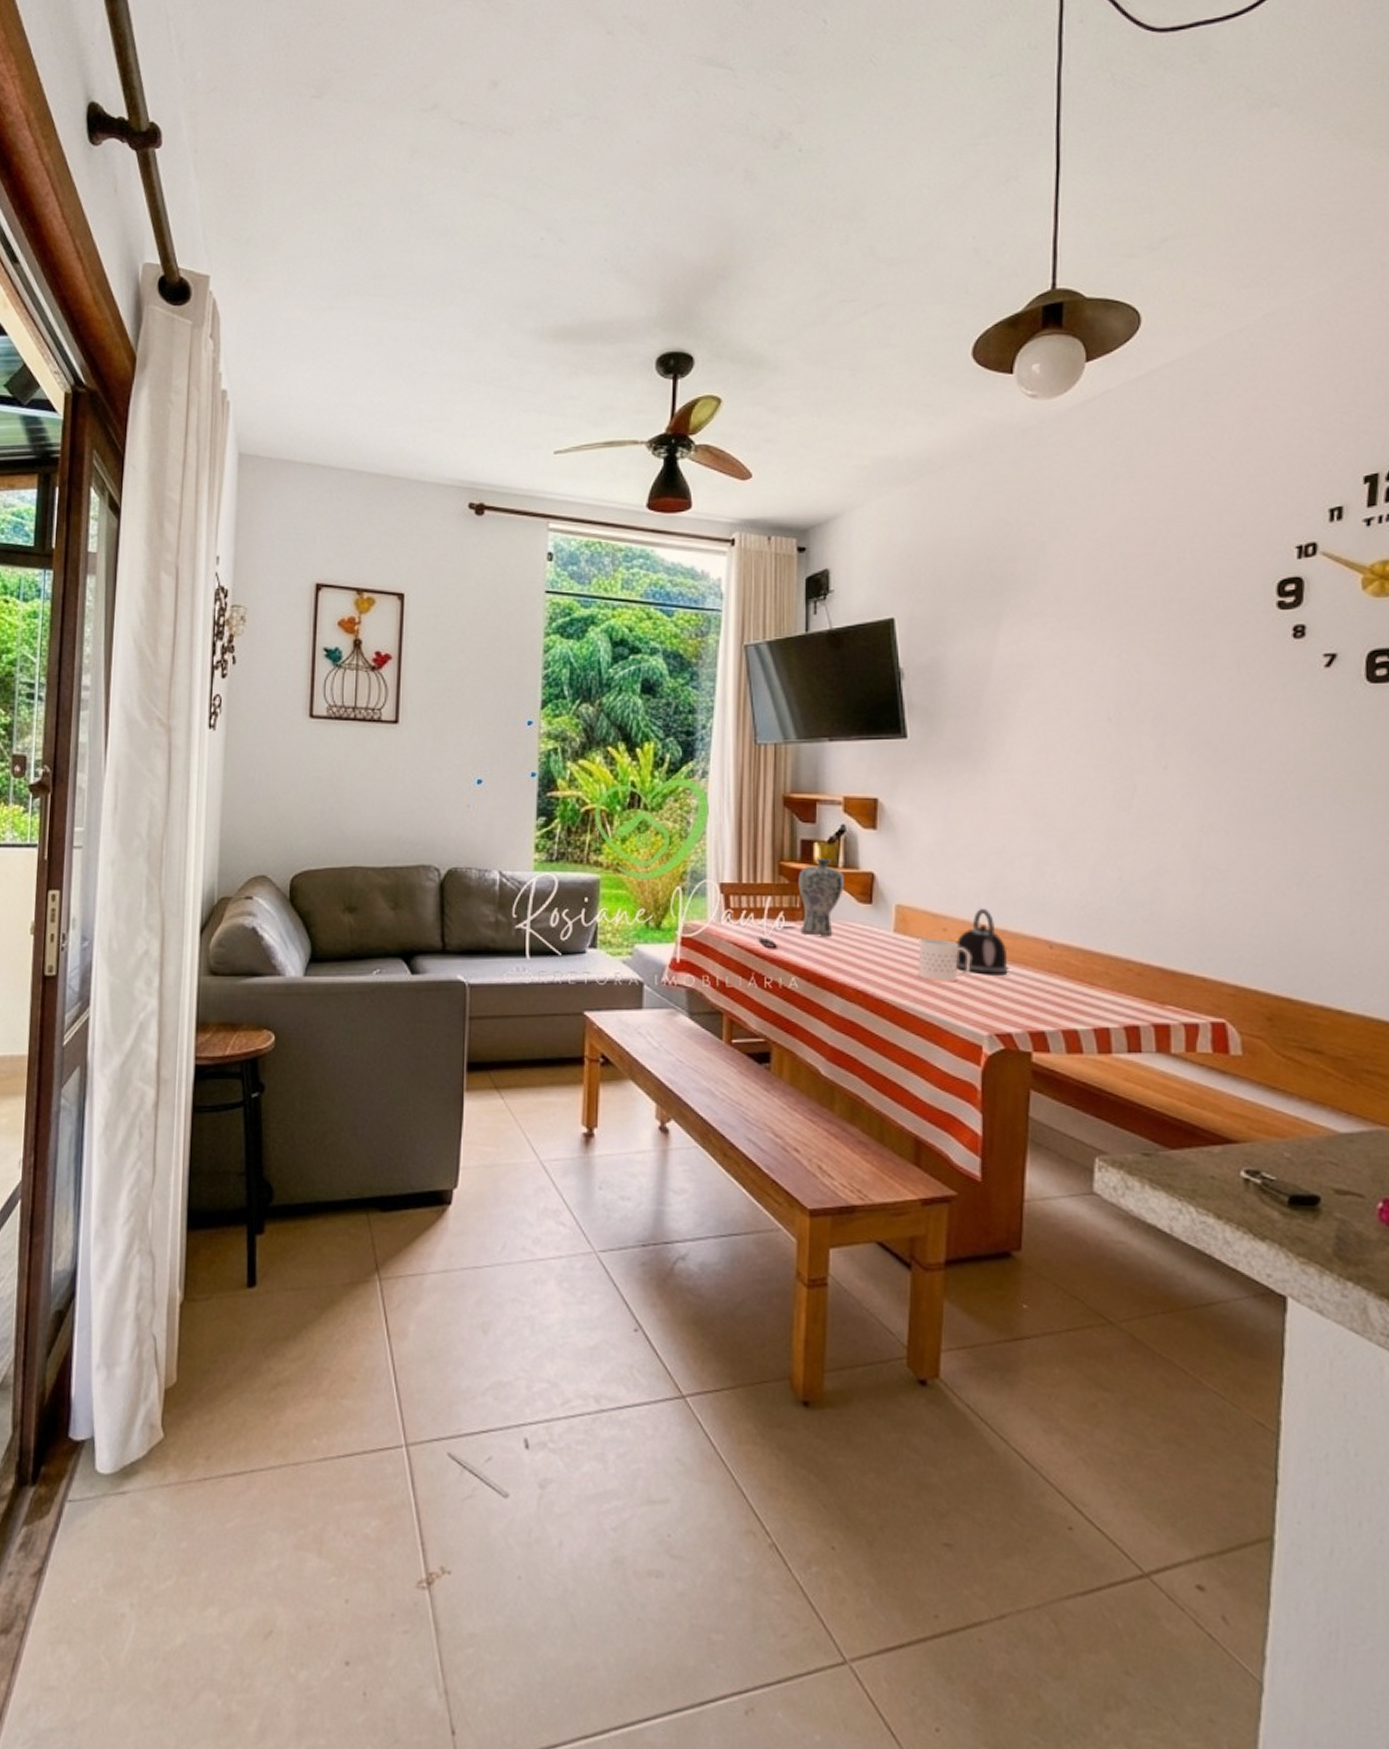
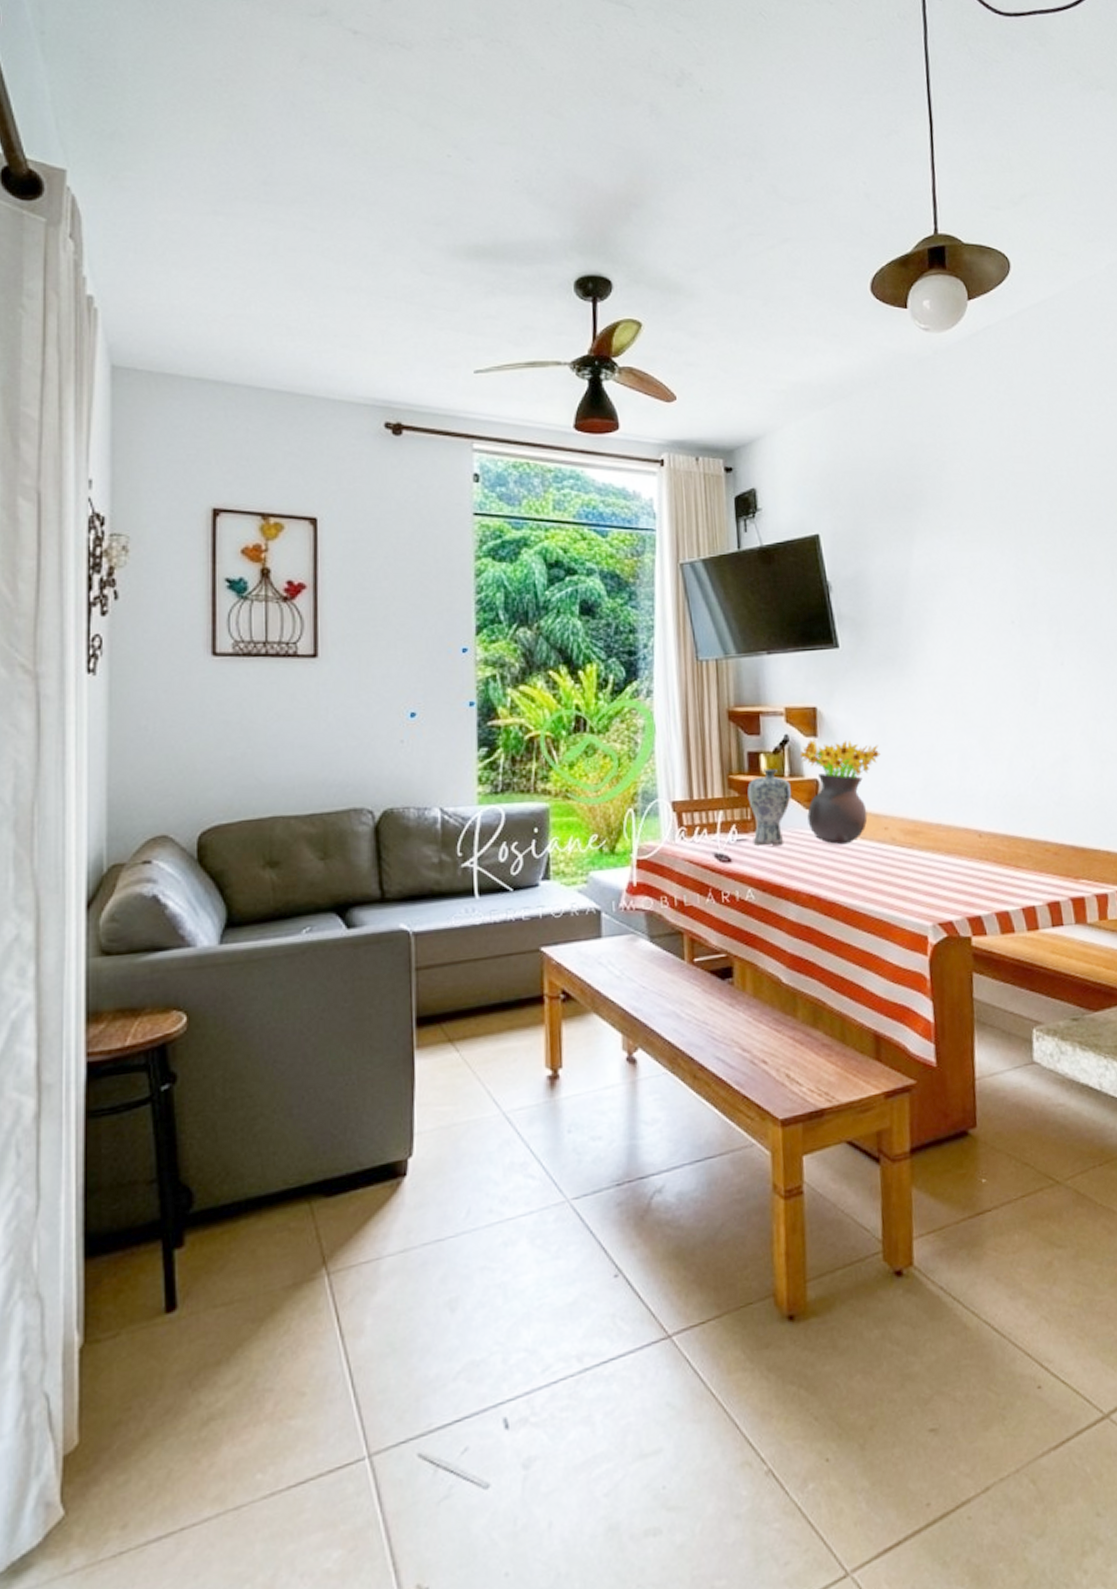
flower arrangement: none [856,829,945,942] -> present [799,737,881,845]
mug: present [918,939,971,983] -> none [864,838,912,880]
kettle: present [956,907,1008,977] -> none [897,804,945,870]

